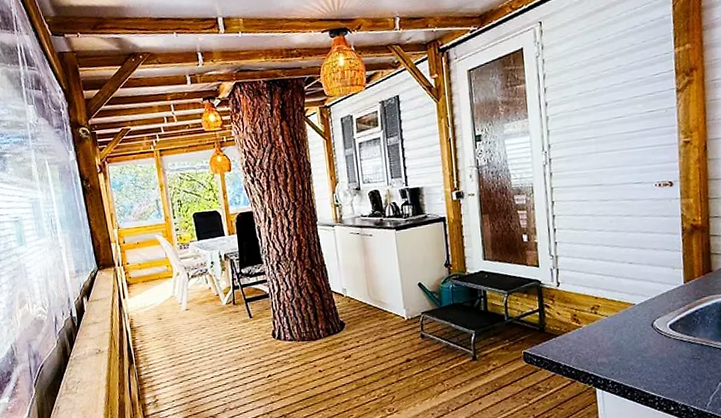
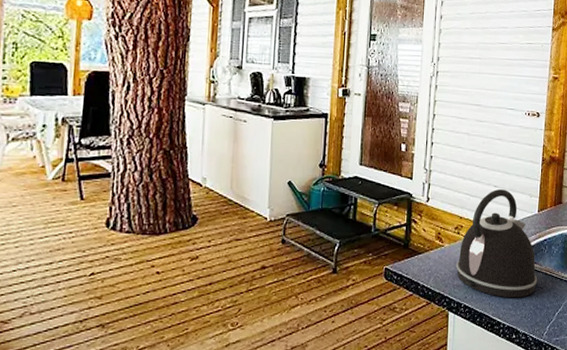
kettle: none [598,265,693,372] -> present [456,189,538,298]

